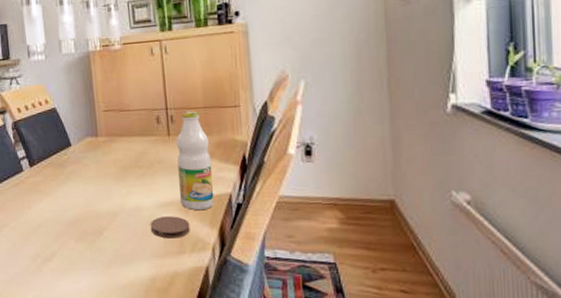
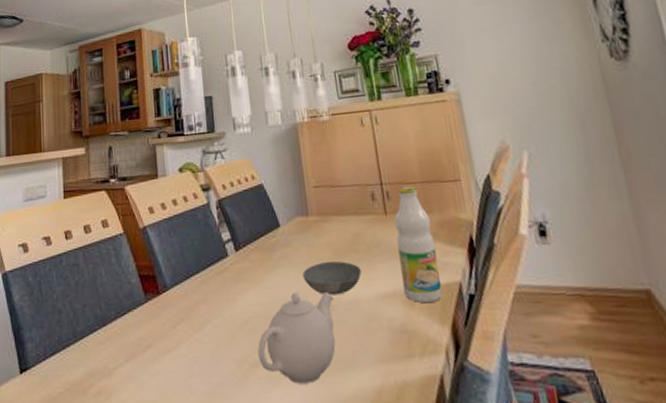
teapot: none [50,202,118,274] -> present [258,292,336,384]
bowl: none [91,175,144,204] -> present [303,260,362,296]
coaster: present [150,216,190,239] -> none [371,310,418,339]

